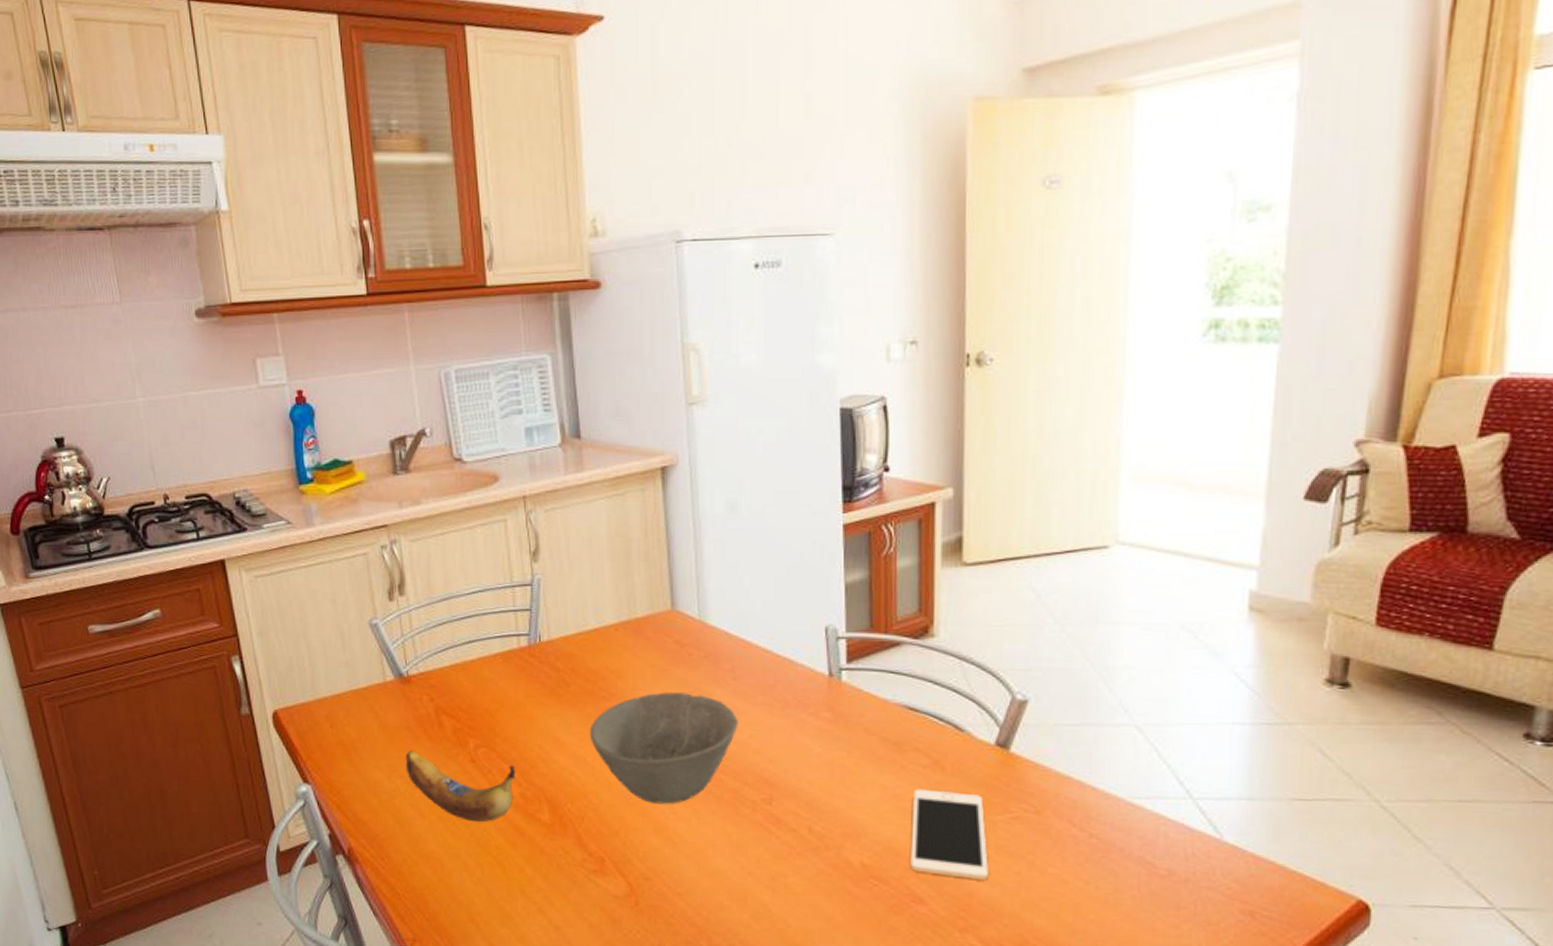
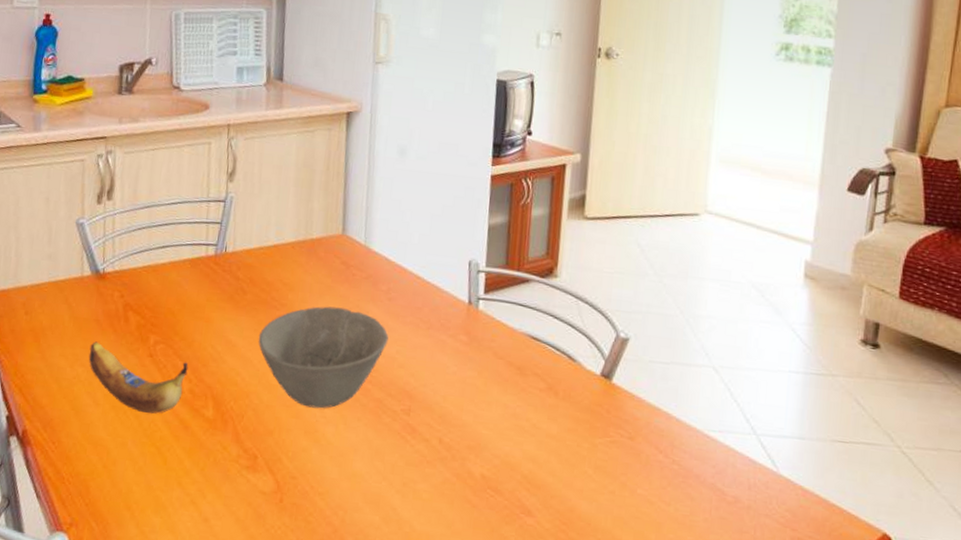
cell phone: present [910,789,988,880] -> none [523,409,588,497]

